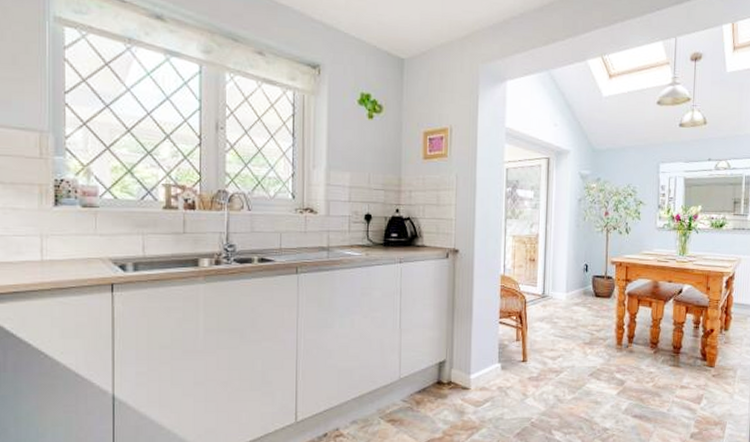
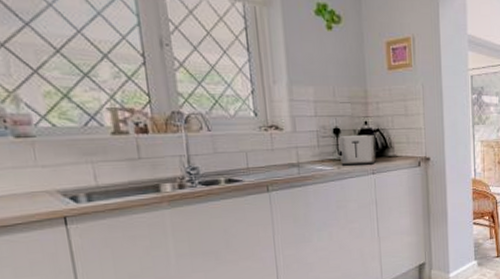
toaster: none [367,221,406,254] -> present [337,134,377,167]

